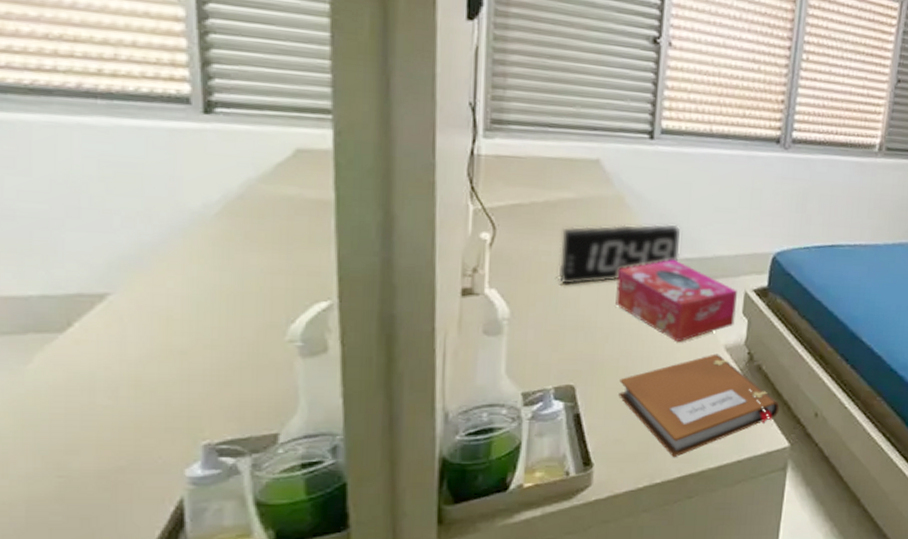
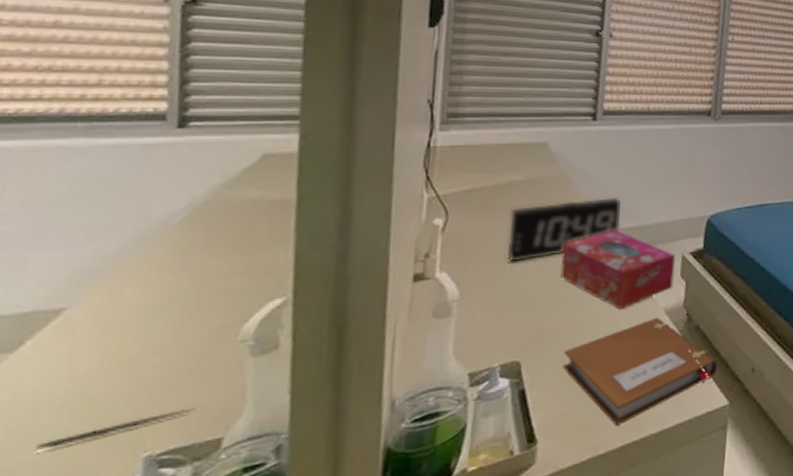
pen: none [98,402,249,429] -> present [36,408,196,450]

